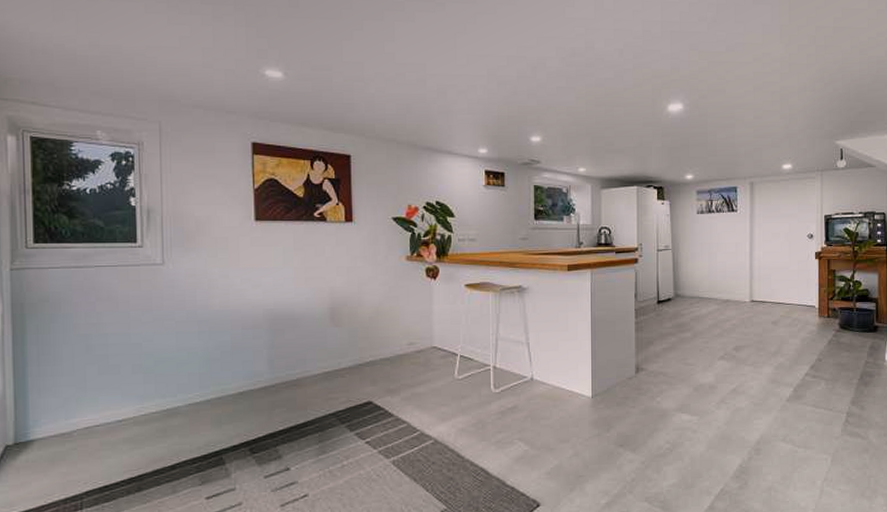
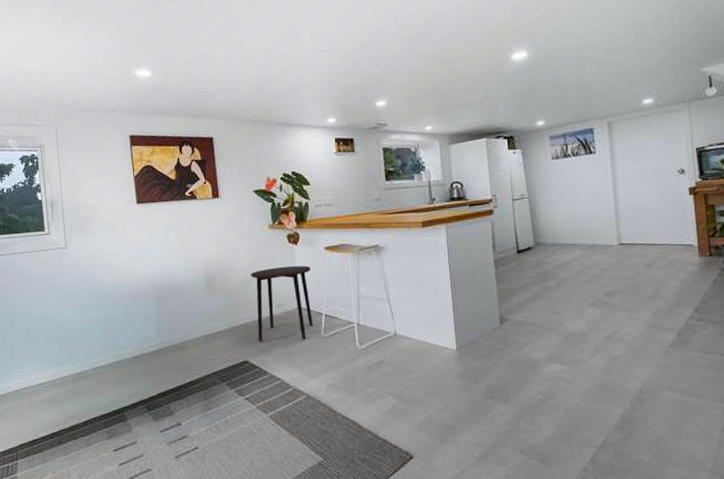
side table: none [381,301,449,381] -> present [250,265,314,342]

